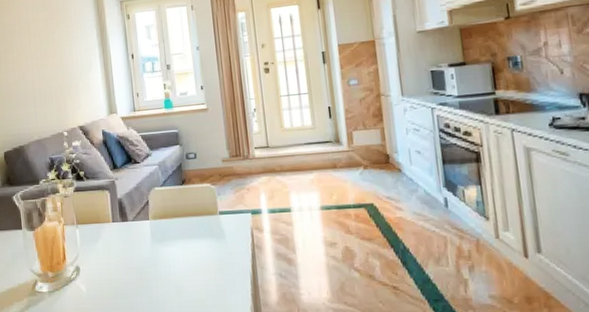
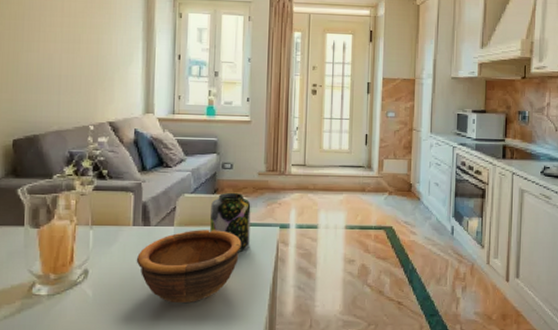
bowl: none [119,220,216,295] -> present [136,230,242,302]
jar: none [181,181,224,243] -> present [210,192,251,253]

